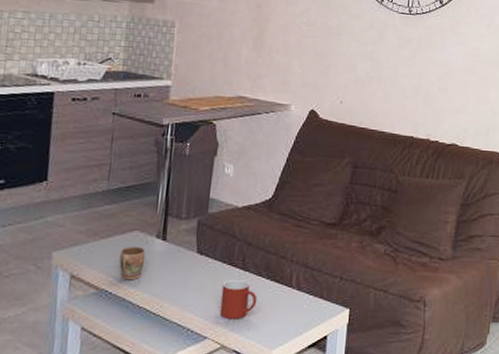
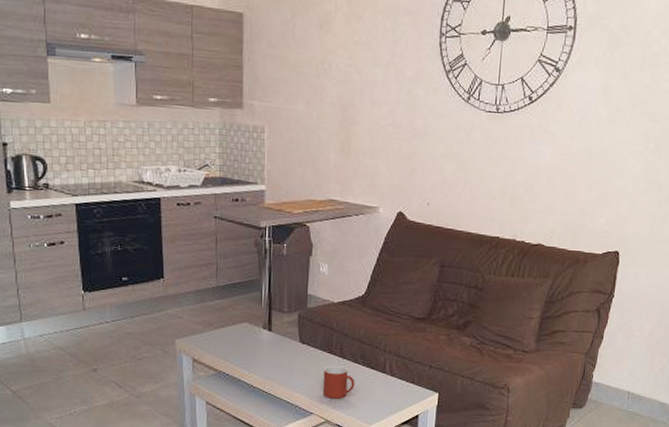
mug: present [119,246,146,280] -> none [233,335,255,365]

